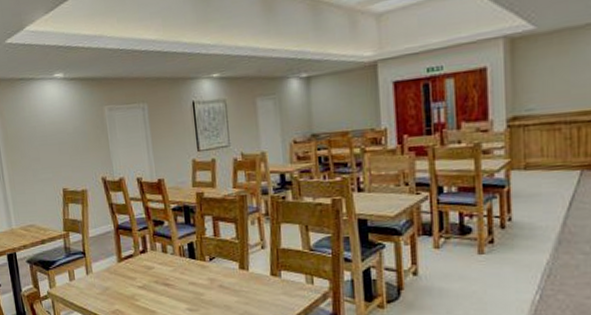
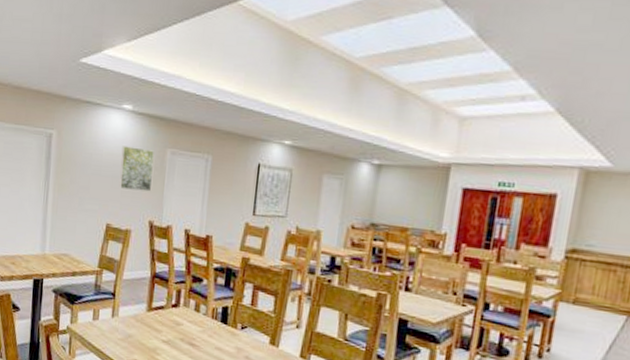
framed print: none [62,110,98,153] -> present [118,146,155,192]

